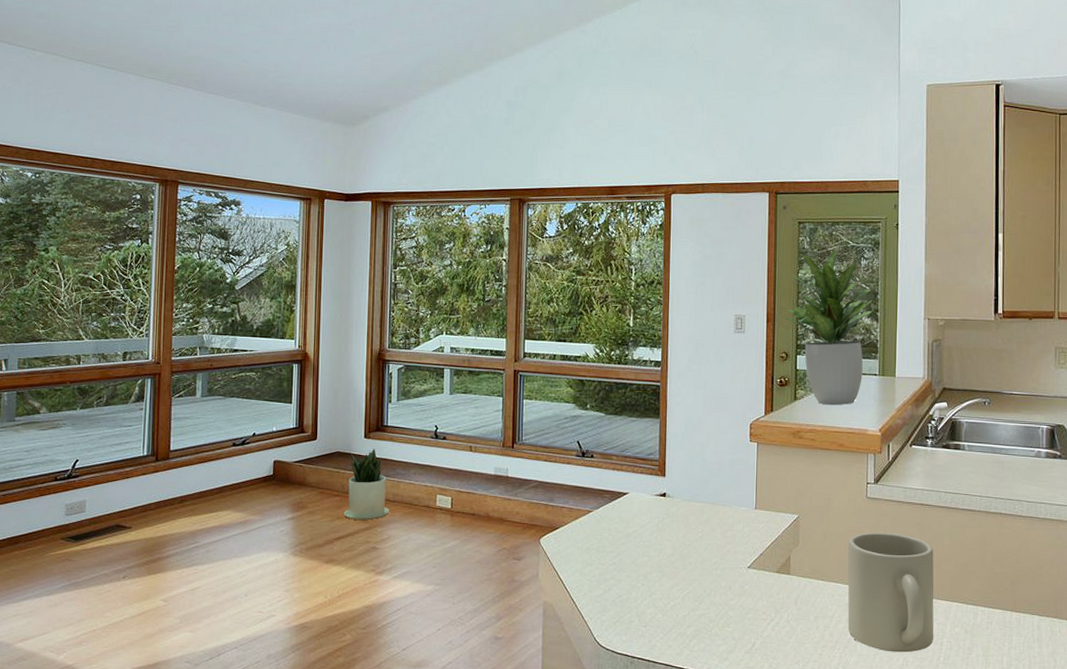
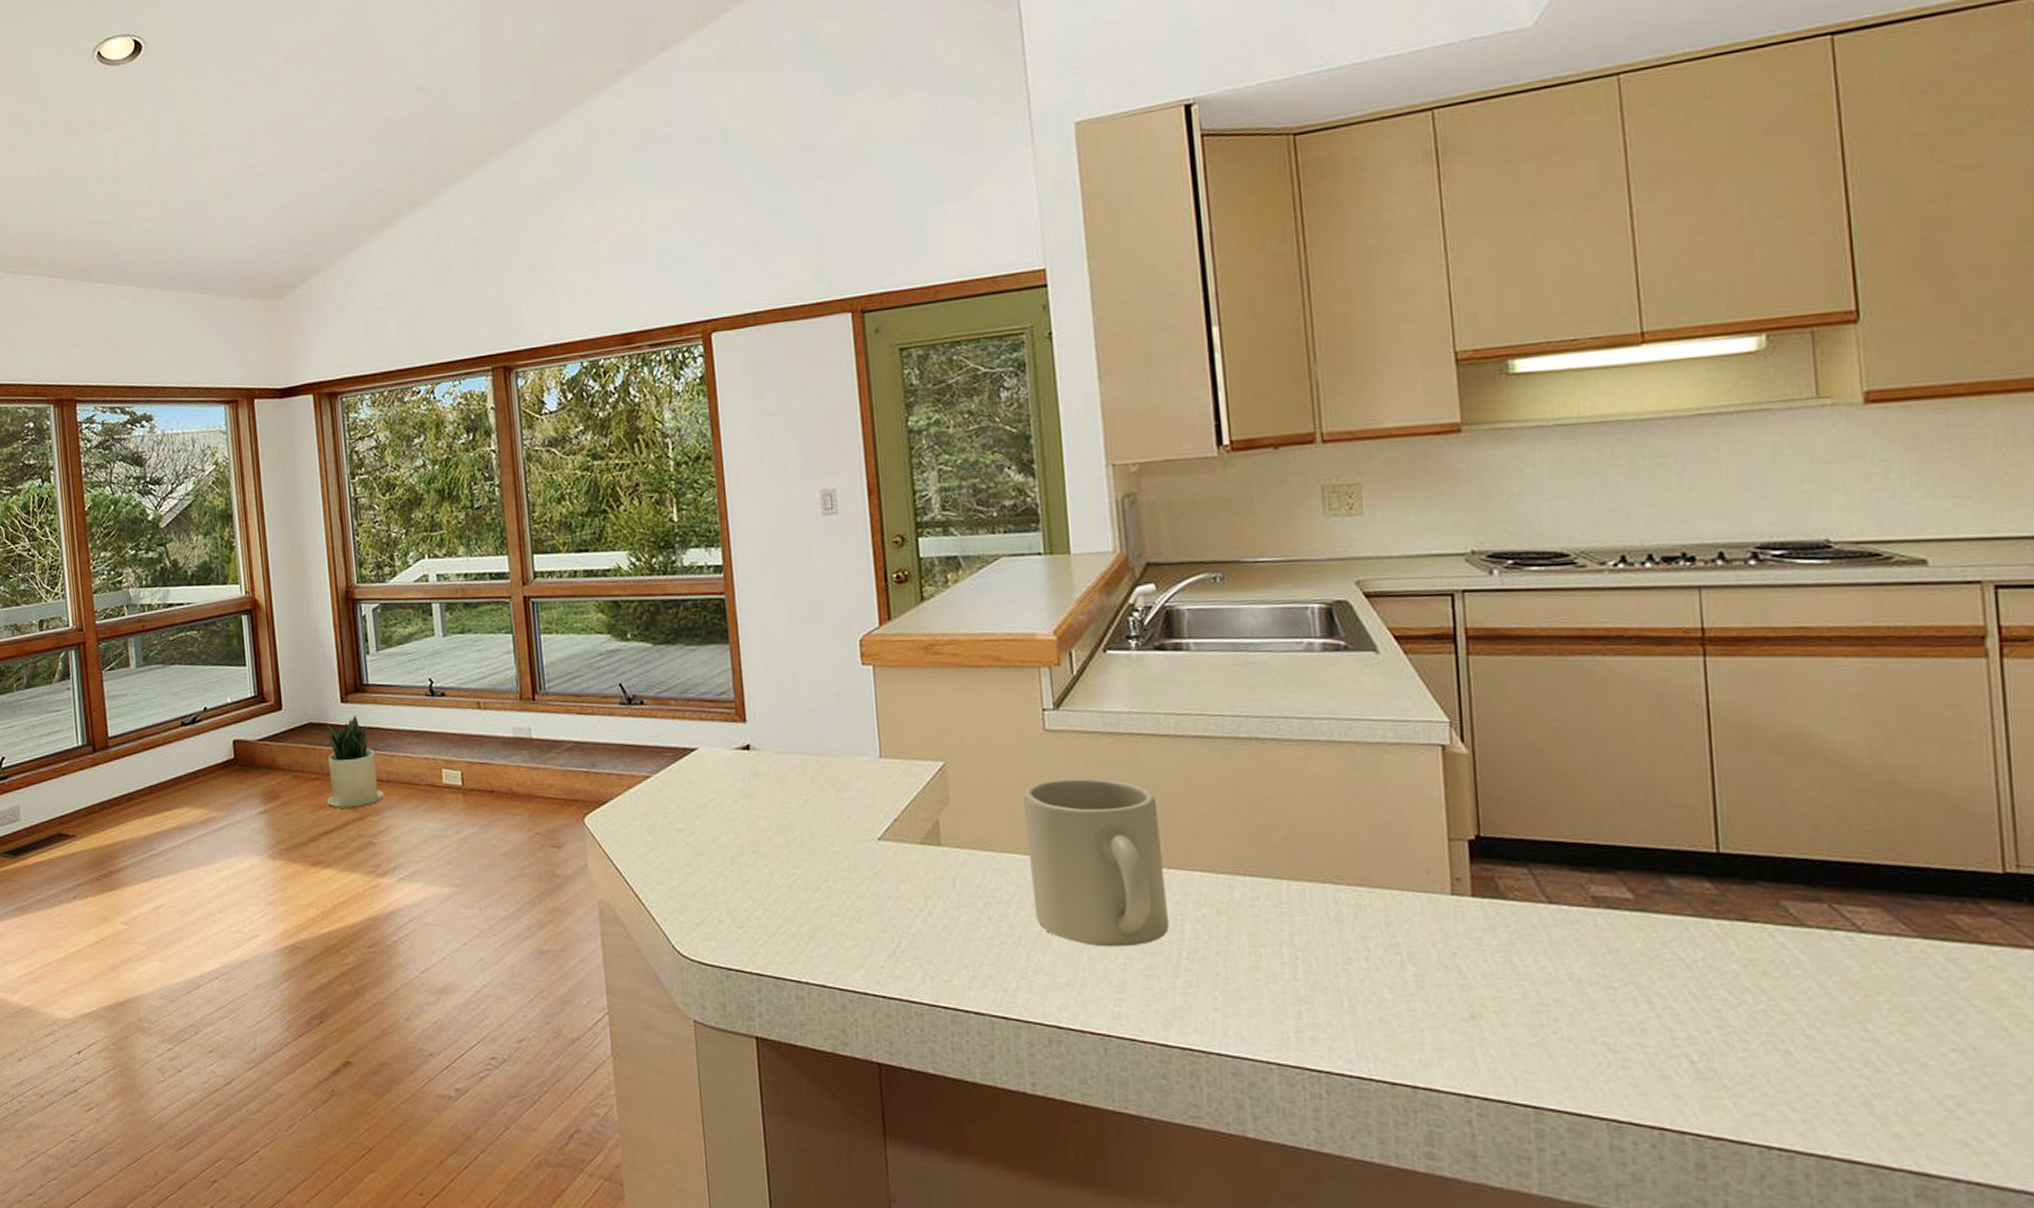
potted plant: present [777,248,873,405] -> none [883,379,1025,604]

